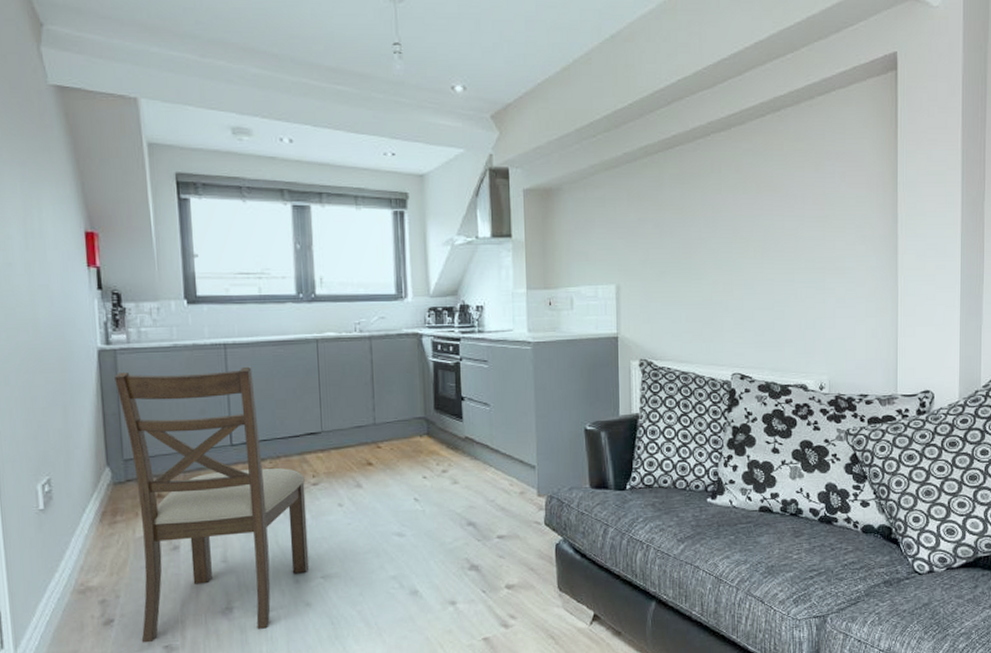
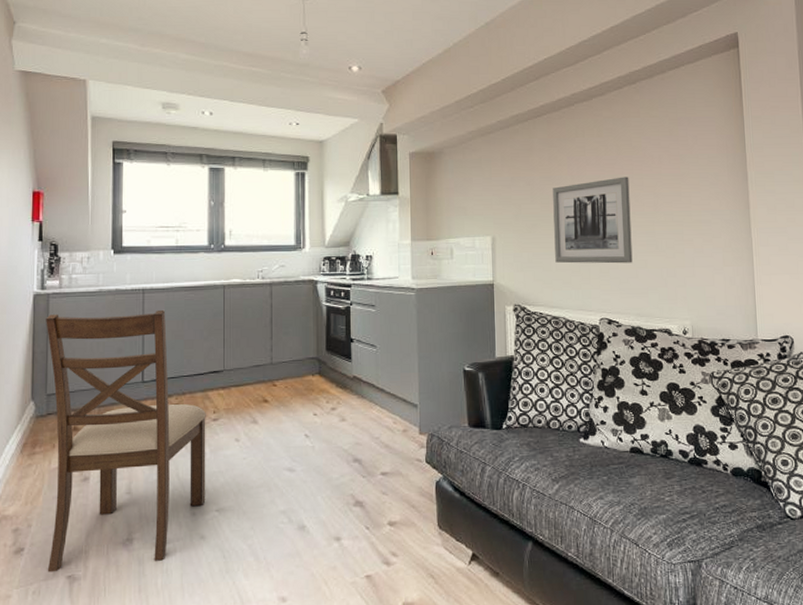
wall art: none [684,218,769,315] -> present [553,177,633,264]

